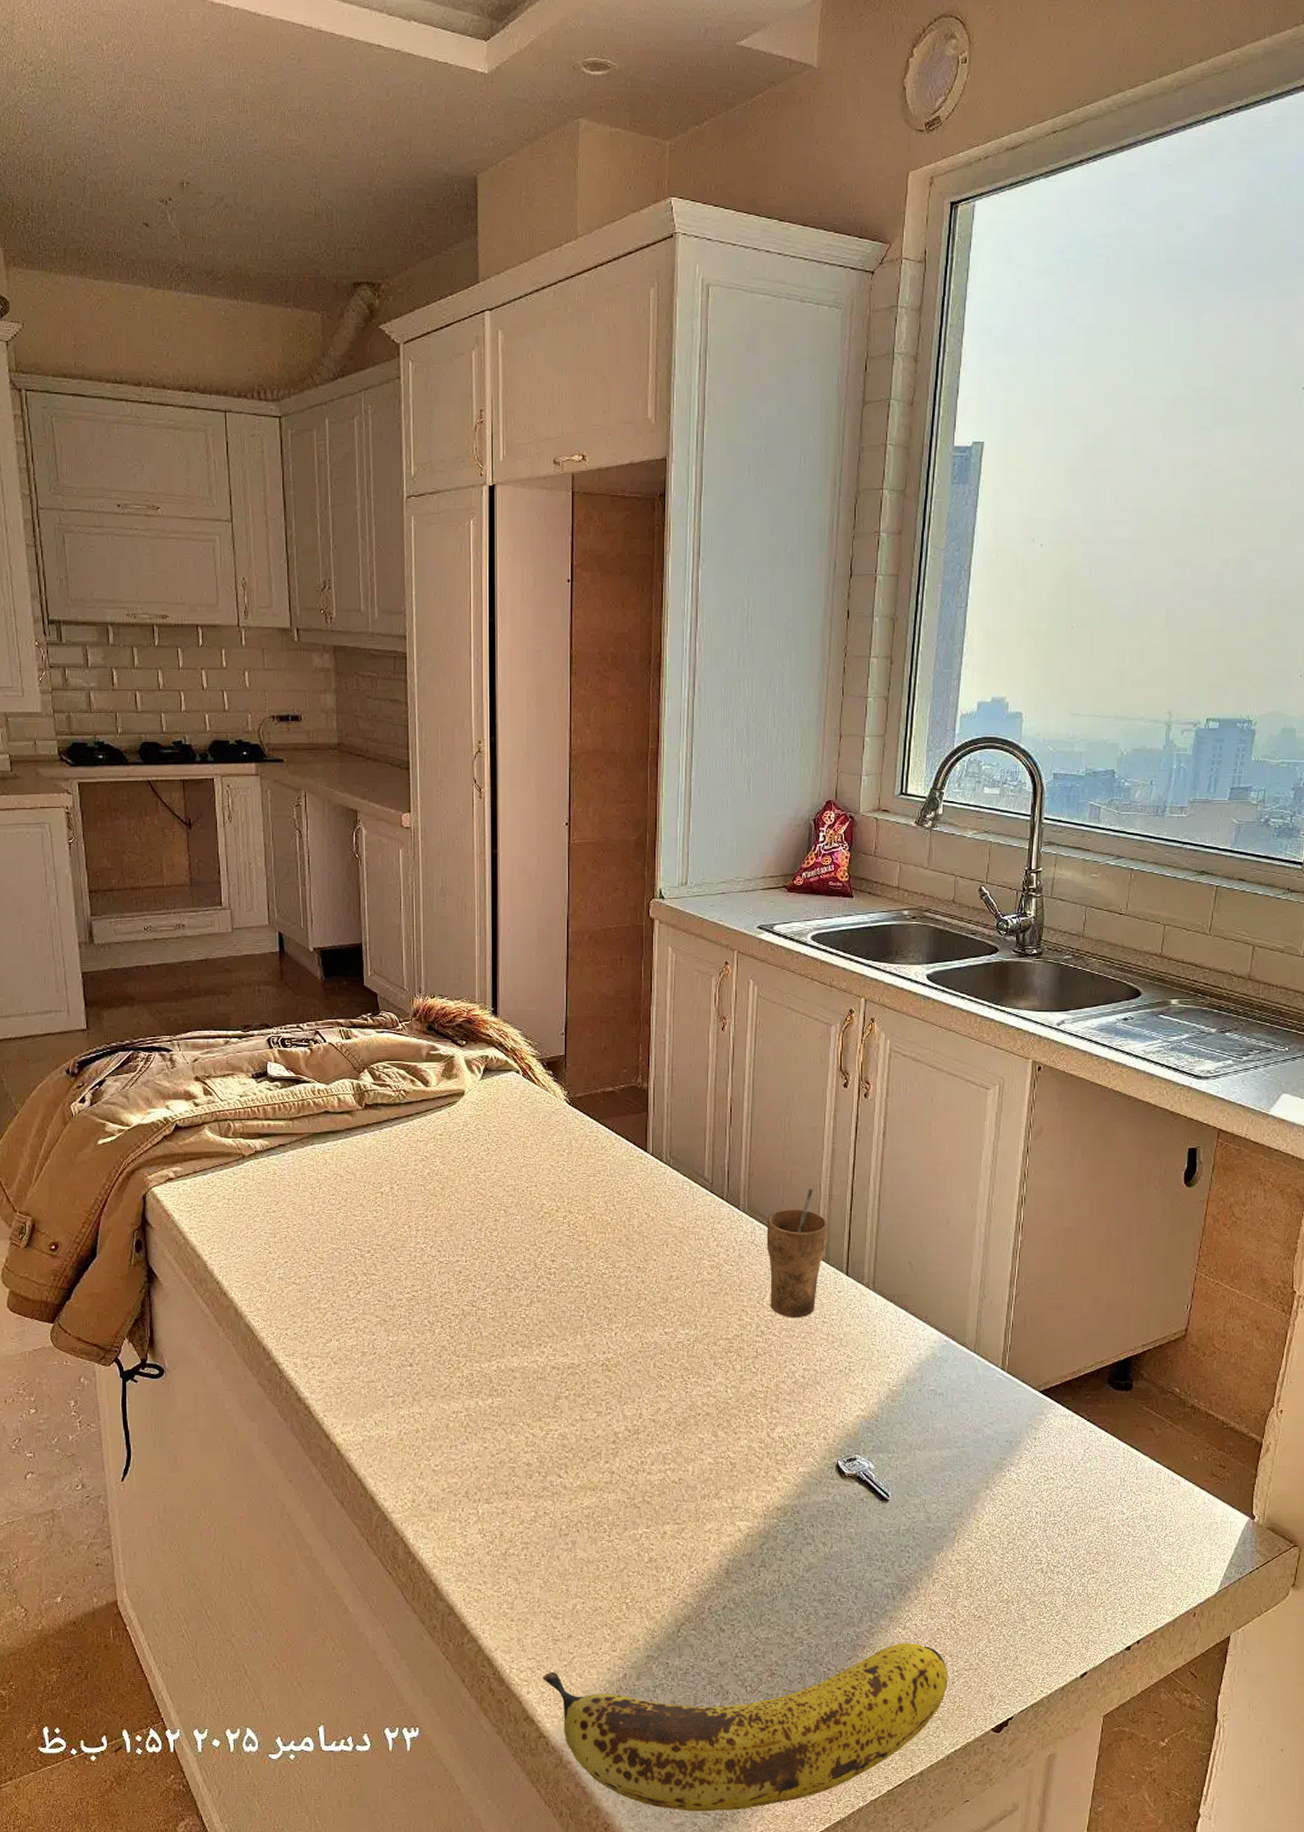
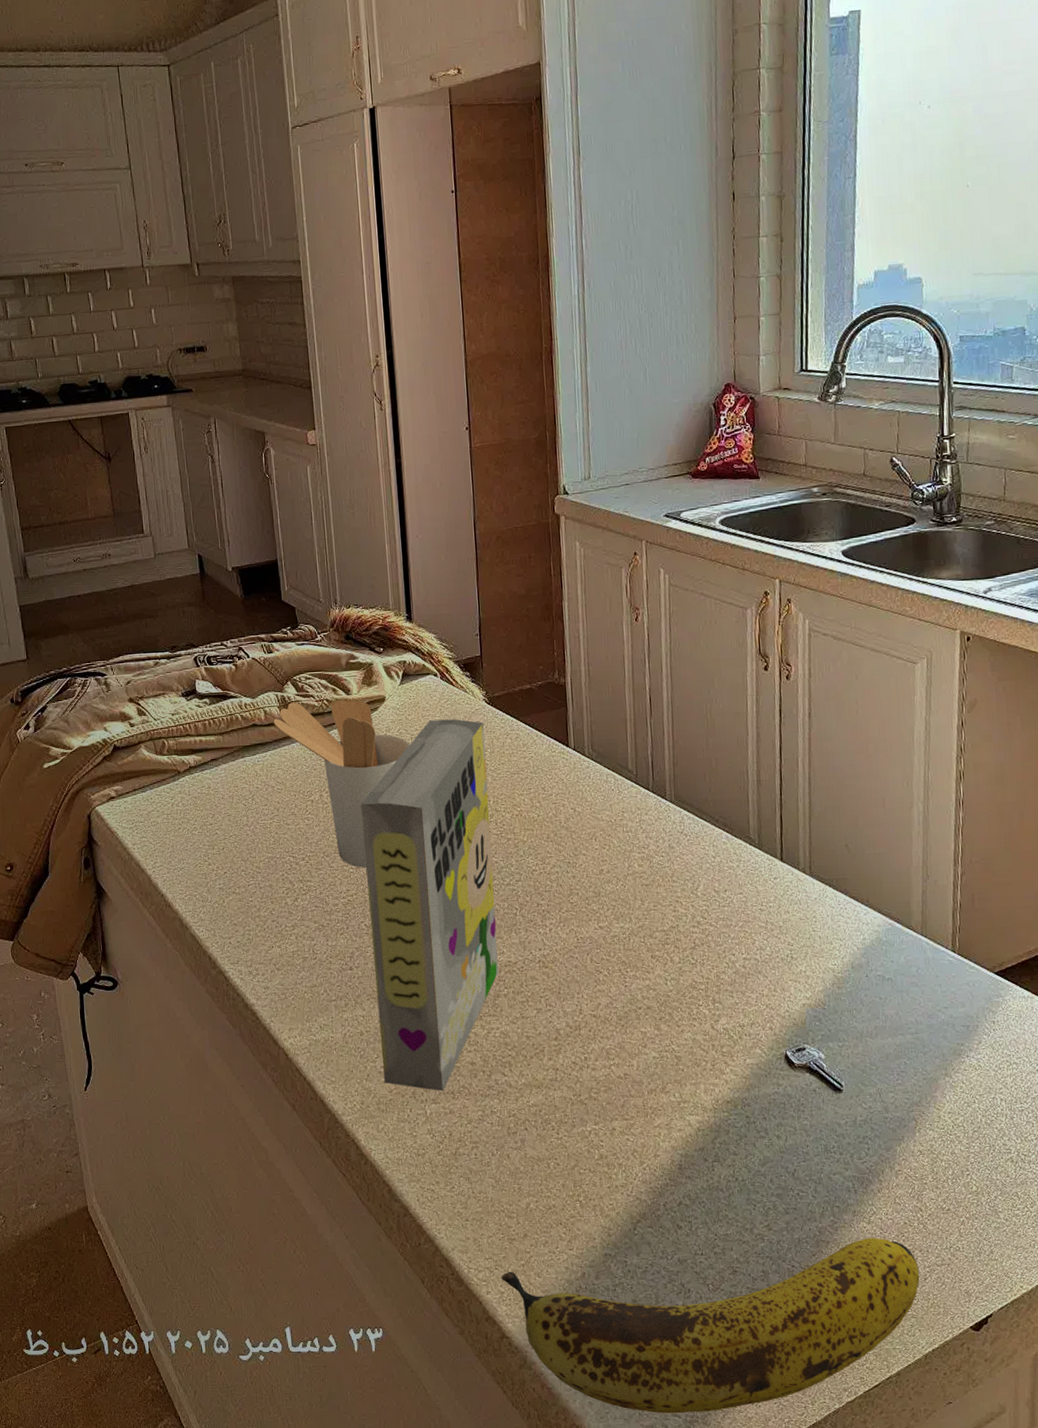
utensil holder: none [347,1091,487,1263] -> present [273,700,410,868]
cereal box: none [432,1117,563,1491] -> present [361,719,499,1091]
cup: present [766,1188,829,1319] -> none [695,774,759,908]

